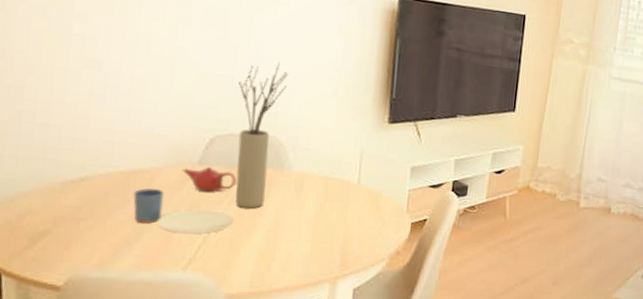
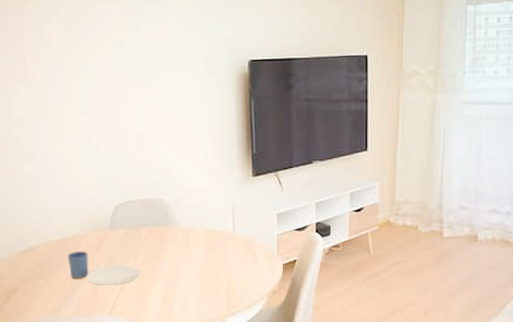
teapot: present [182,166,237,192] -> none [98,229,138,250]
vase: present [235,62,289,209] -> none [130,135,167,261]

